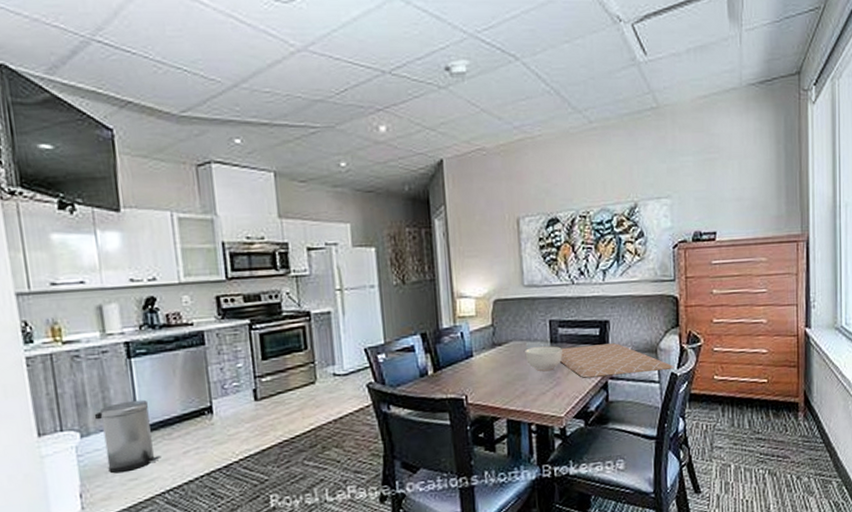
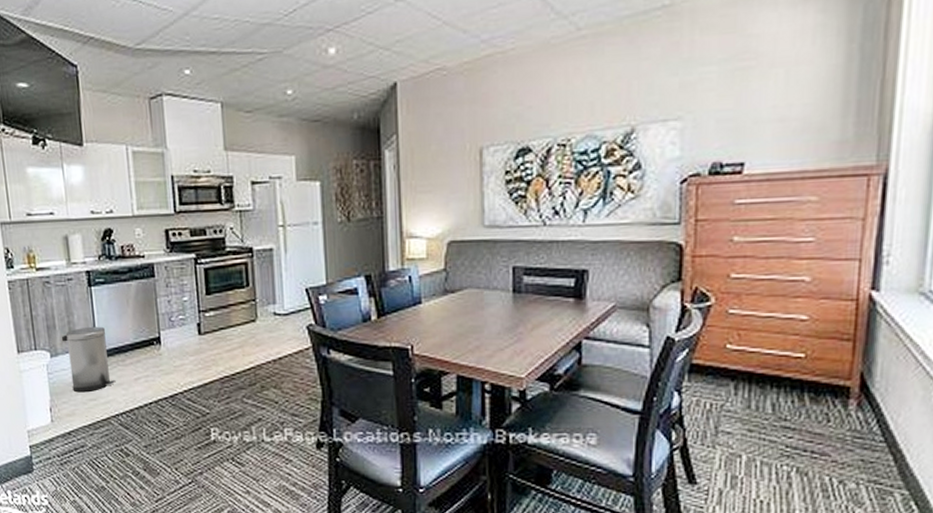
bowl: present [525,345,563,372] -> none [481,295,528,325]
placemat: present [560,343,674,378] -> none [524,297,671,336]

